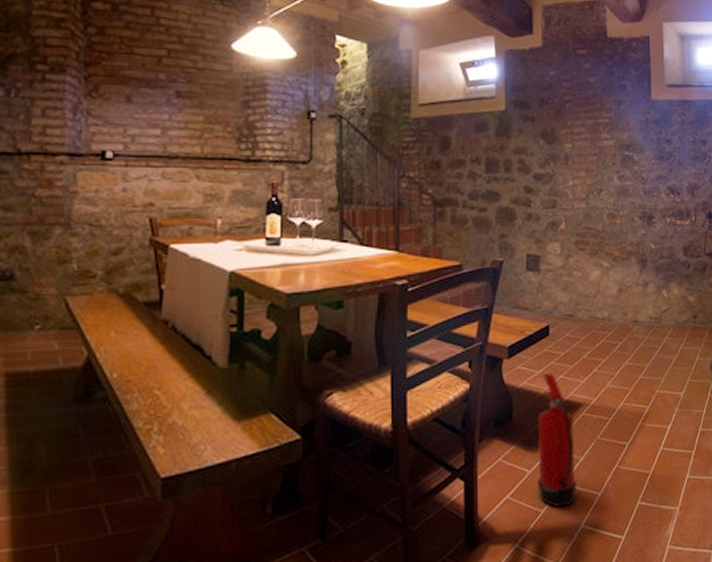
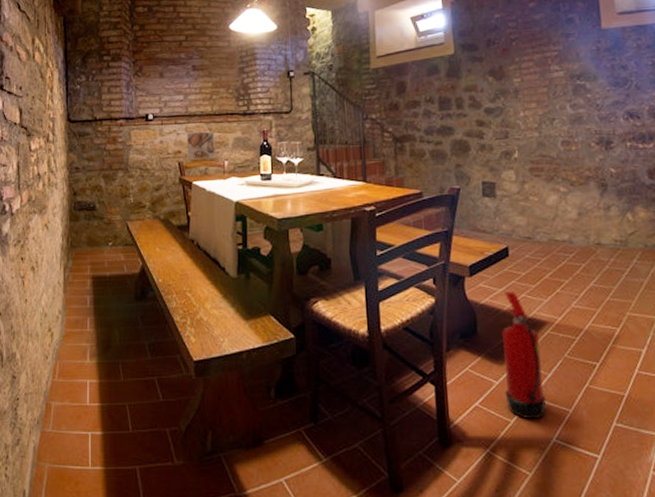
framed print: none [163,179,204,216] -> present [186,131,216,160]

